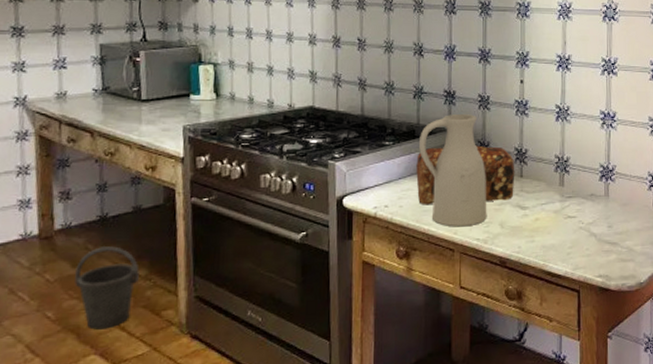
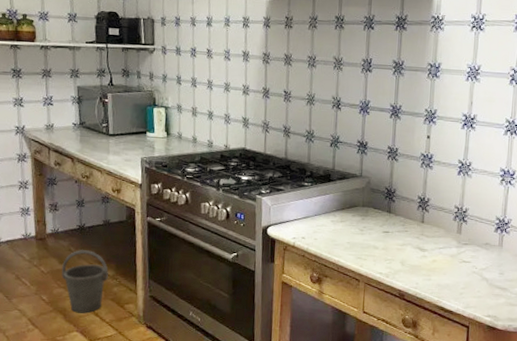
bread loaf: present [416,145,515,205] -> none [330,190,418,242]
ceramic pitcher: present [419,113,487,227] -> none [333,162,391,262]

